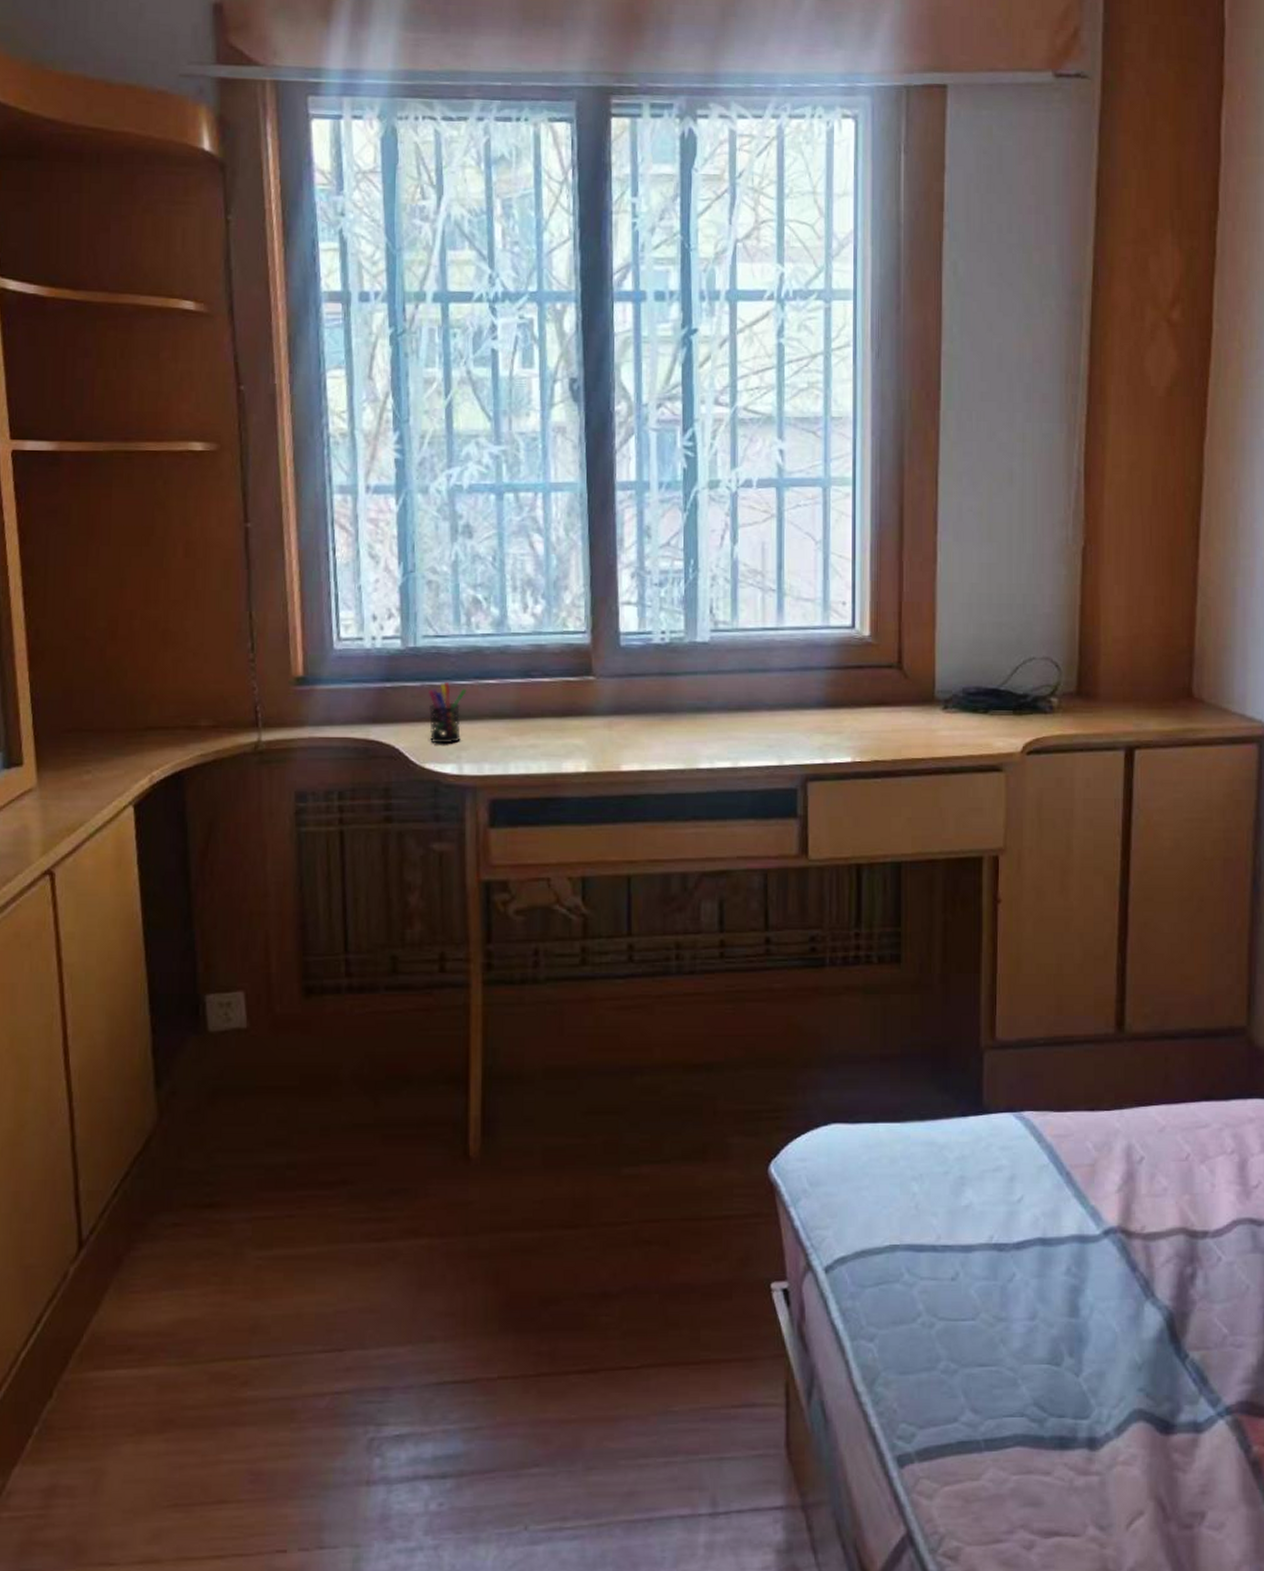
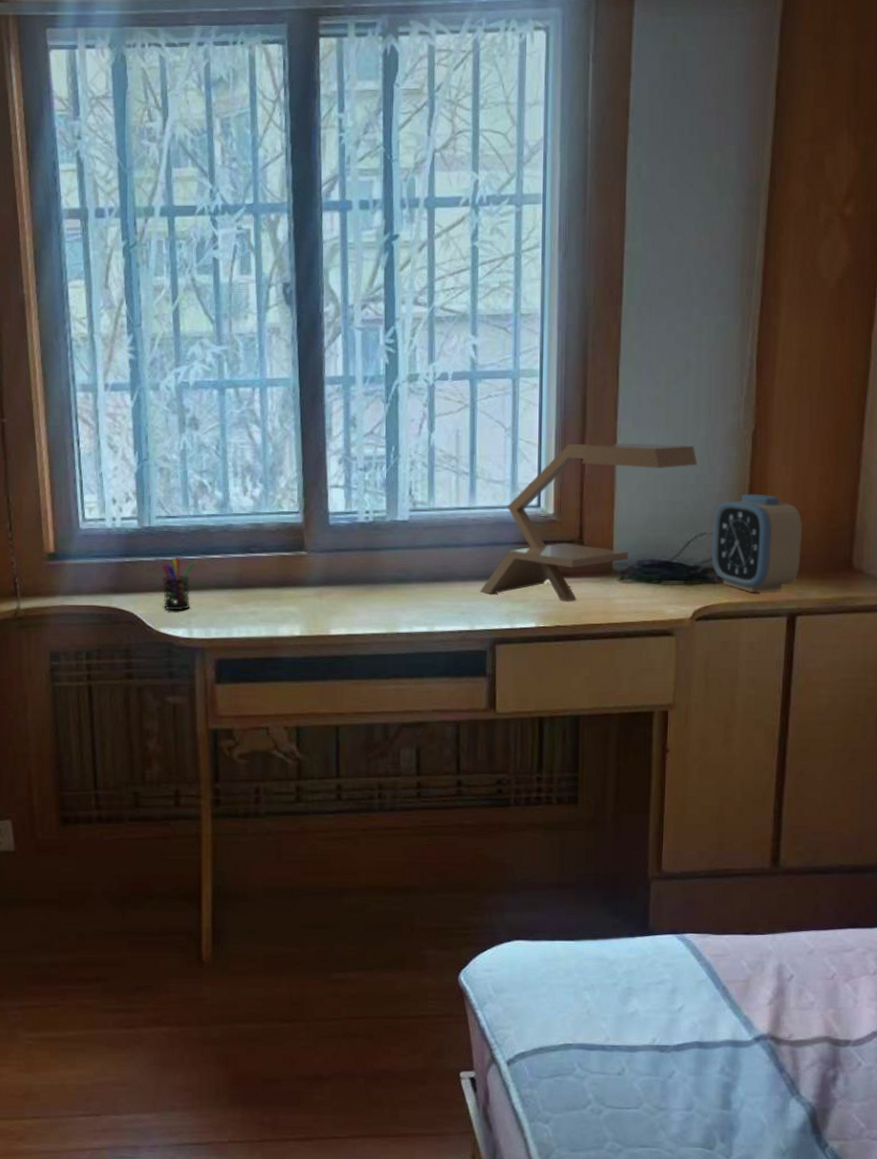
desk lamp: none [788,558,1024,733] -> present [479,442,697,602]
alarm clock: none [1041,615,1139,723] -> present [711,493,803,592]

